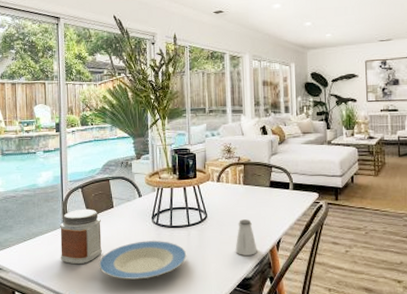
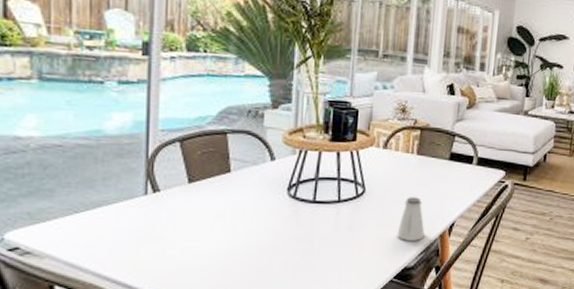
jar: present [60,209,102,265] -> none [137,171,209,248]
plate: present [98,241,187,279] -> none [199,219,333,269]

